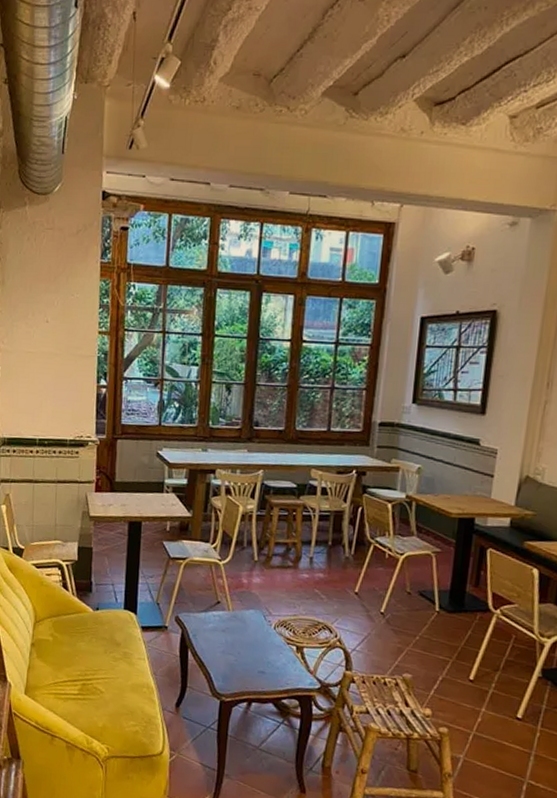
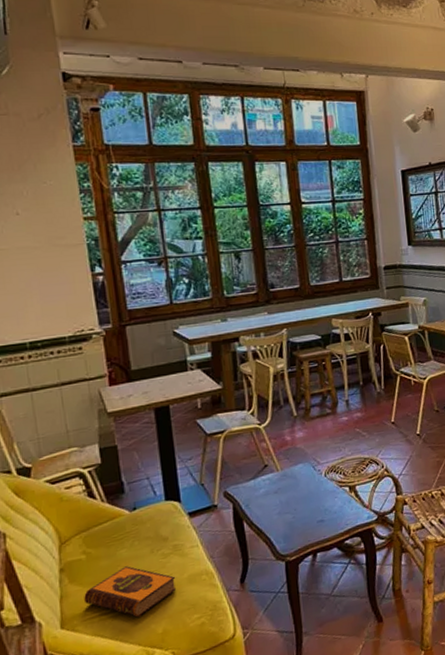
hardback book: none [46,658,121,707] -> present [84,566,177,618]

